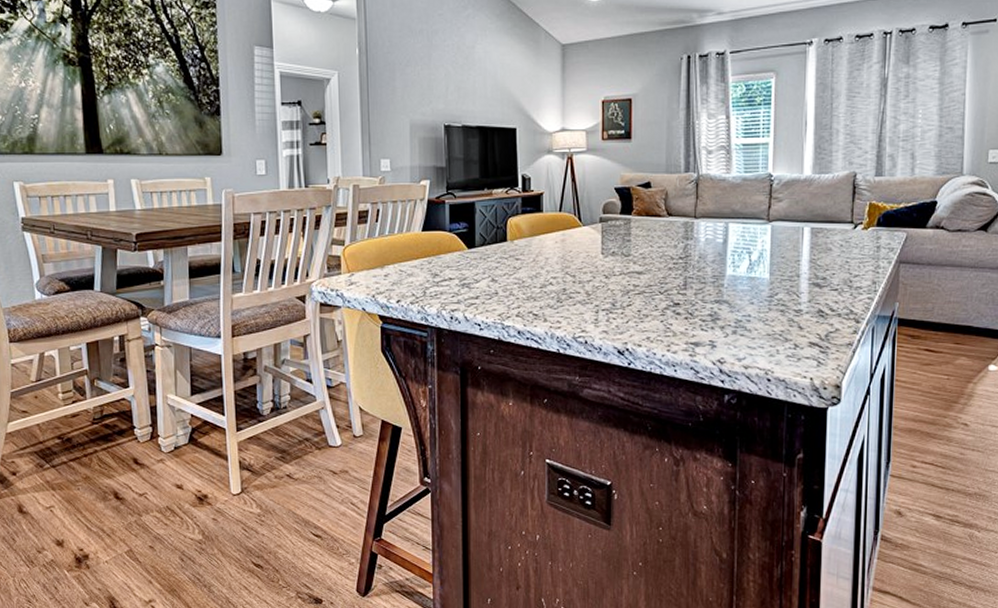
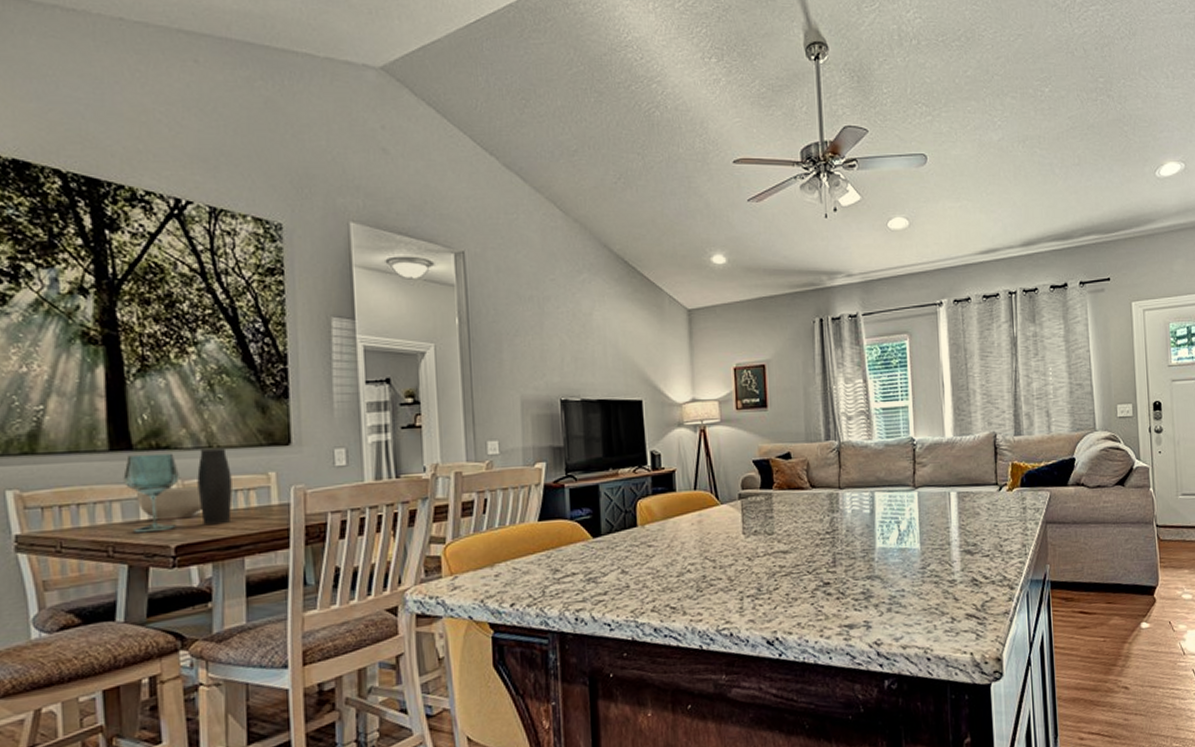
wine glass: none [97,158,139,222] -> present [123,453,181,534]
bowl: none [107,186,155,212] -> present [137,486,202,520]
vase: none [151,155,178,219] -> present [197,447,233,526]

